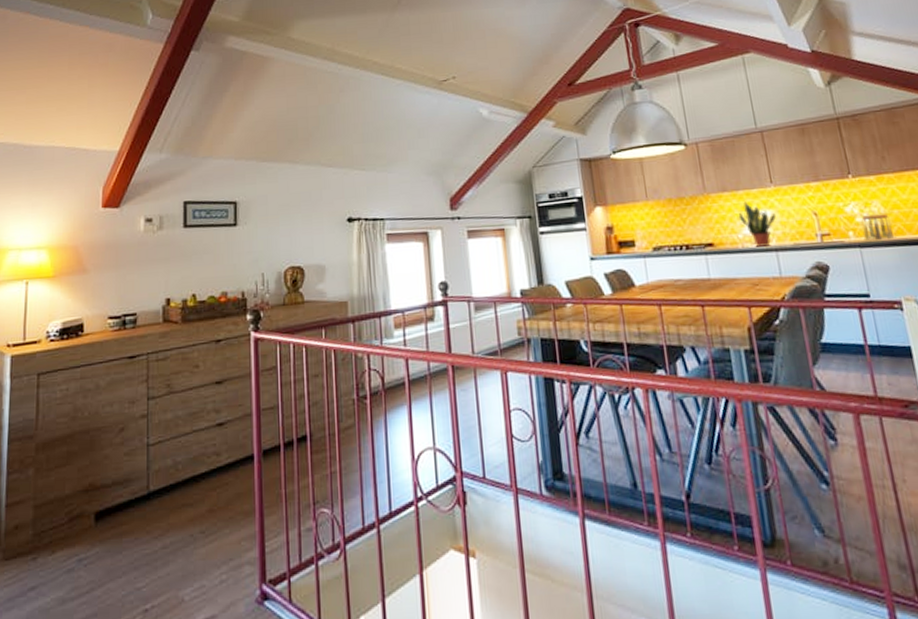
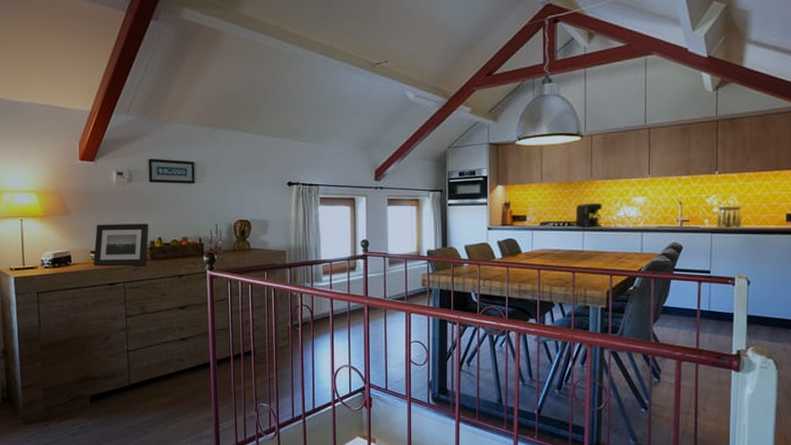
picture frame: none [110,278,181,336] -> present [93,223,149,267]
coffee maker: none [692,219,727,251] -> present [575,202,602,228]
potted plant: present [739,201,776,247] -> none [617,189,647,227]

